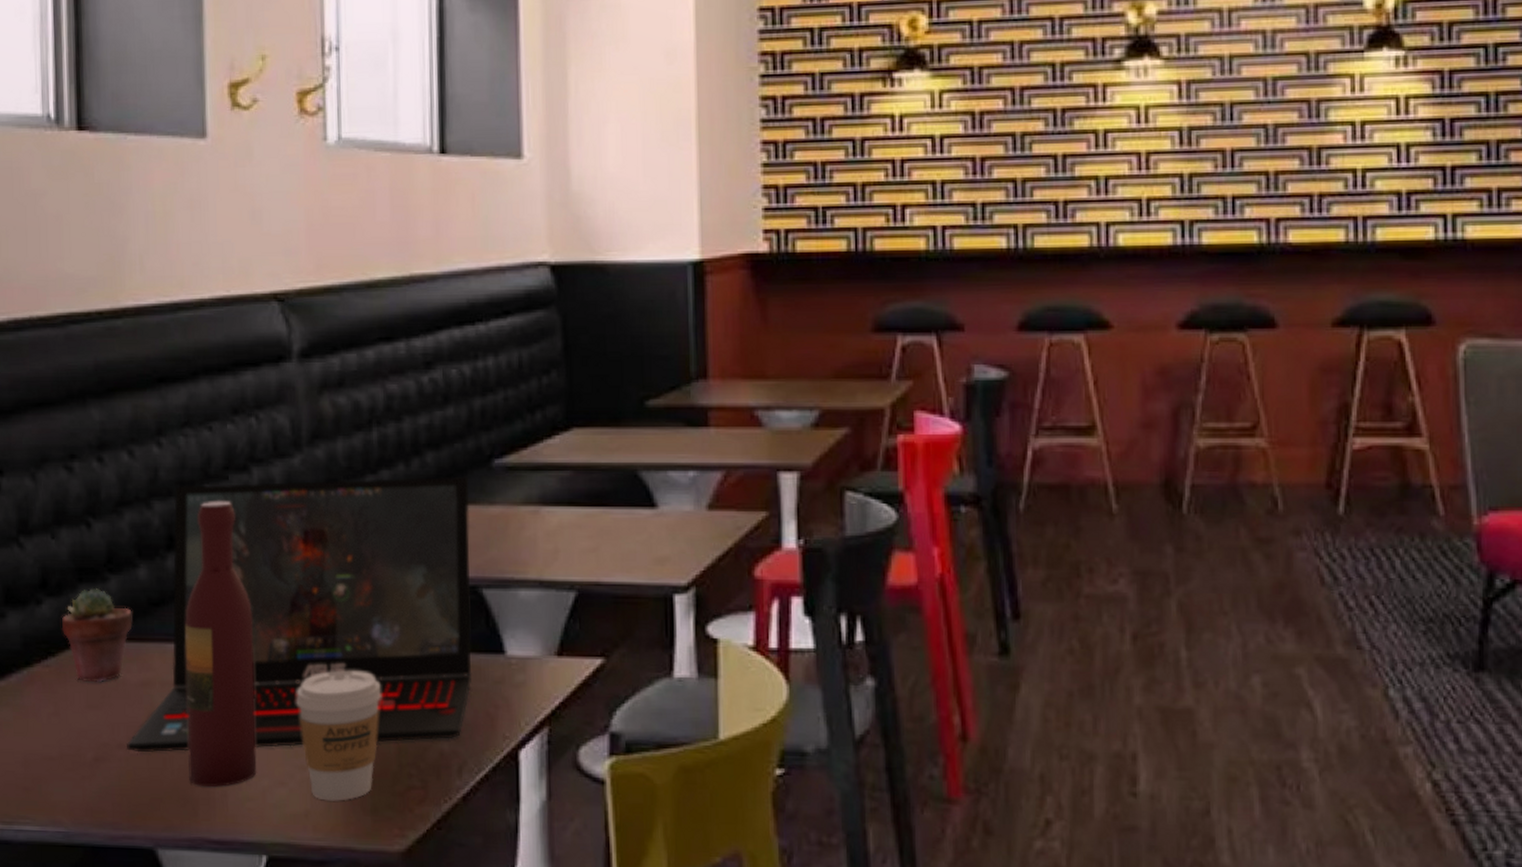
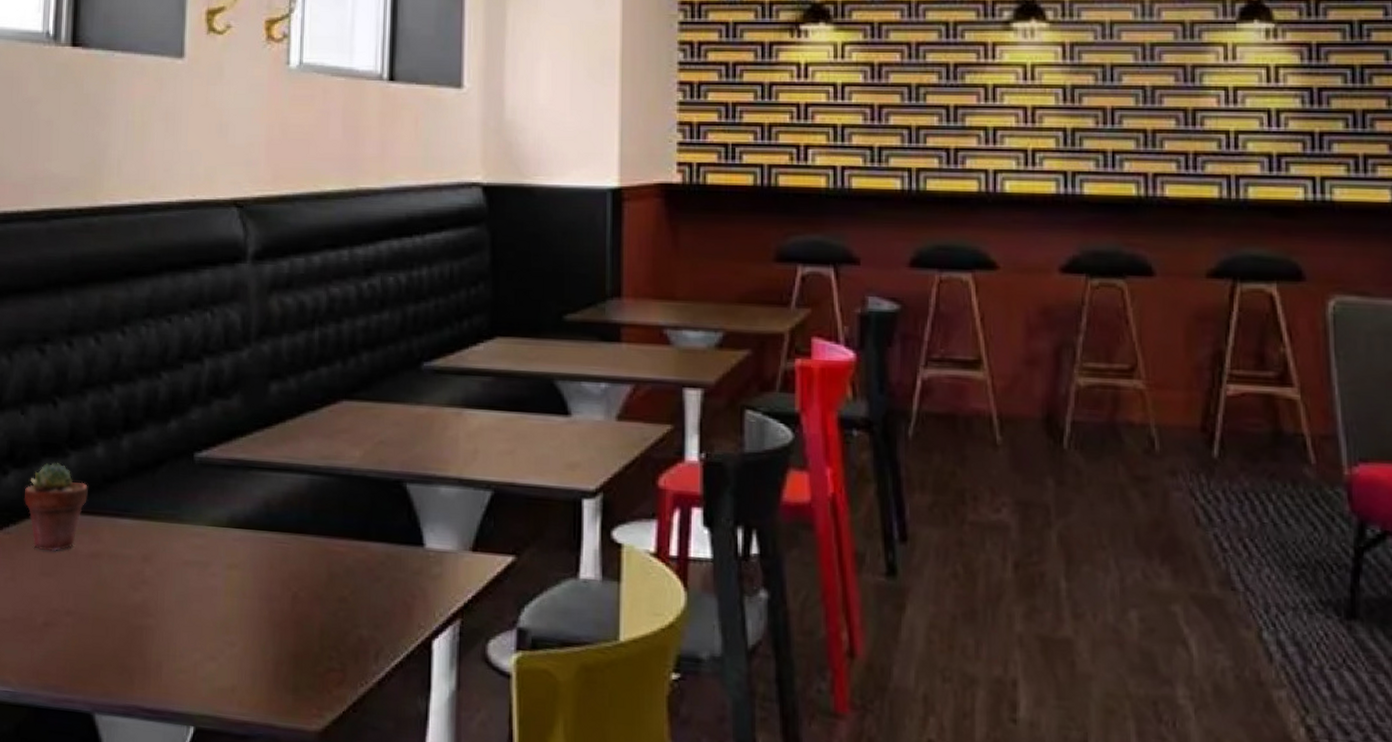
laptop: present [127,476,472,753] -> none [74,371,399,625]
wine bottle: present [185,501,257,787] -> none [128,387,196,658]
coffee cup: present [296,670,381,801] -> none [230,553,308,679]

